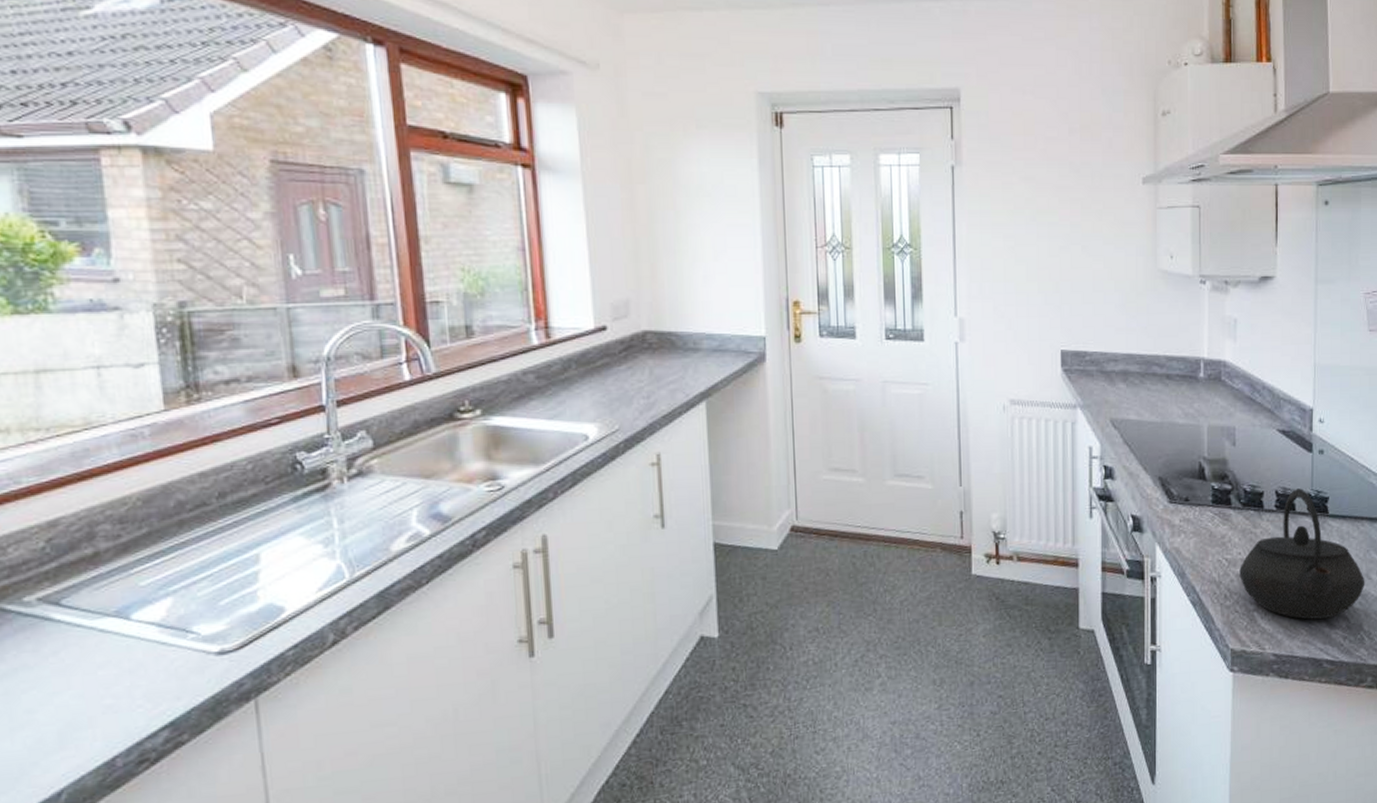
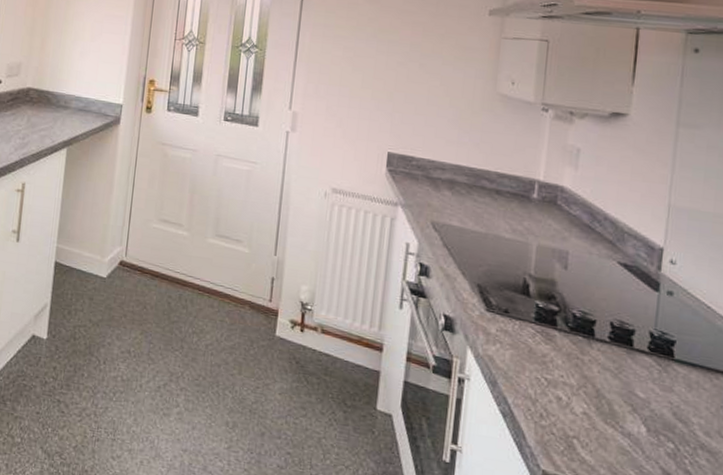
kettle: present [1239,488,1365,620] -> none [559,324,716,468]

